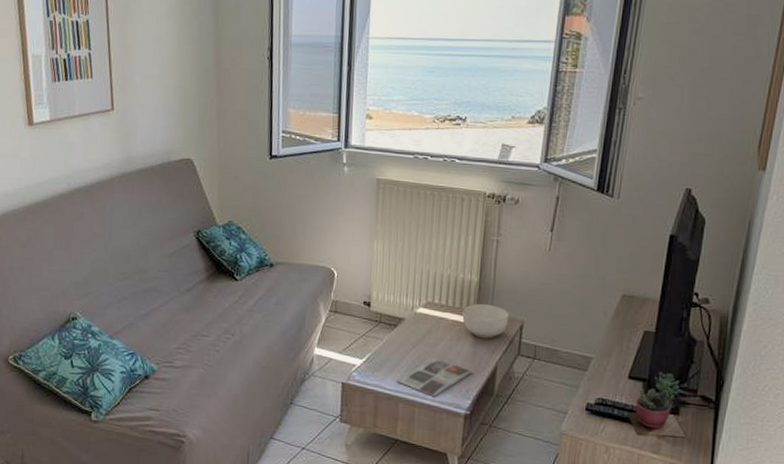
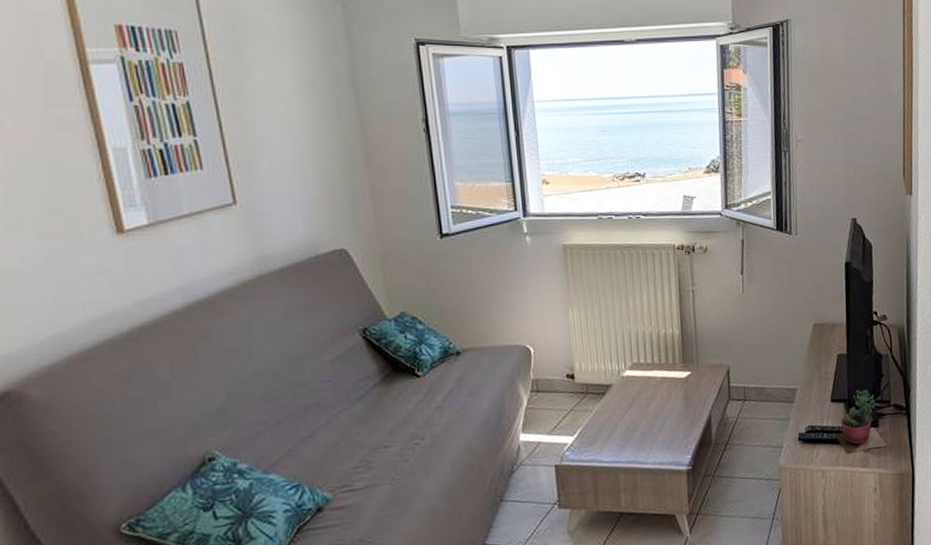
magazine: present [396,357,473,397] -> none [612,418,689,460]
bowl: present [462,303,510,339] -> none [669,354,716,391]

